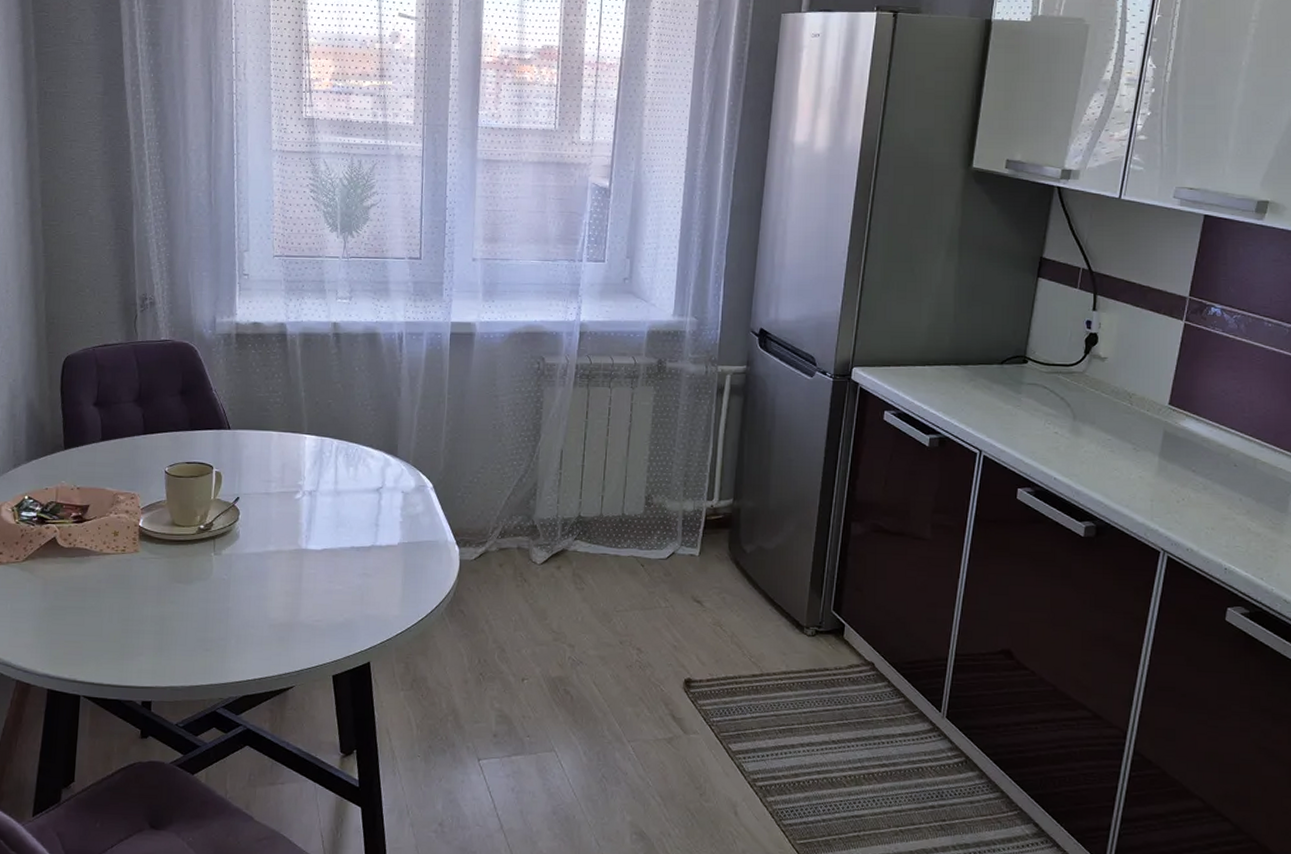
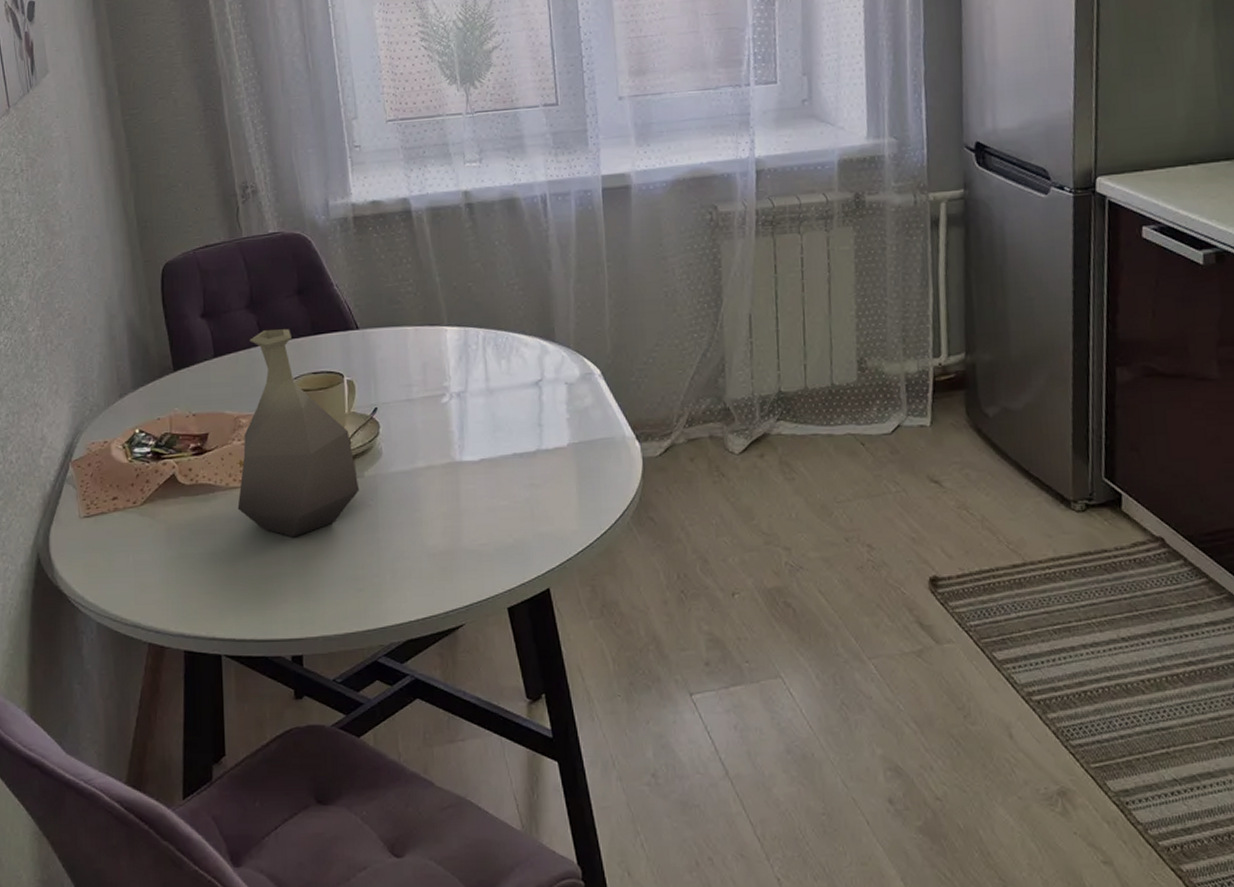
vase: none [108,422,217,601] -> present [237,329,360,538]

